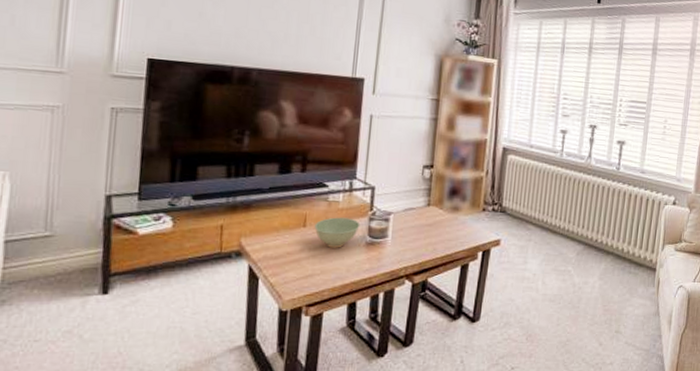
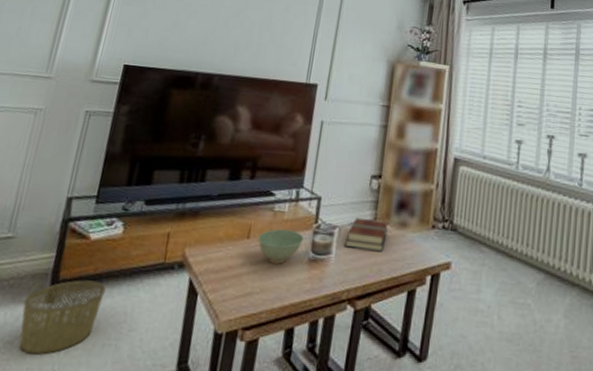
basket: none [75,272,163,340] -> present [19,280,106,355]
books: none [400,204,441,234] -> present [344,217,389,252]

